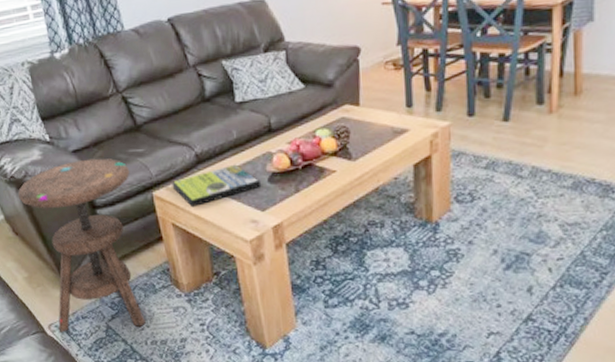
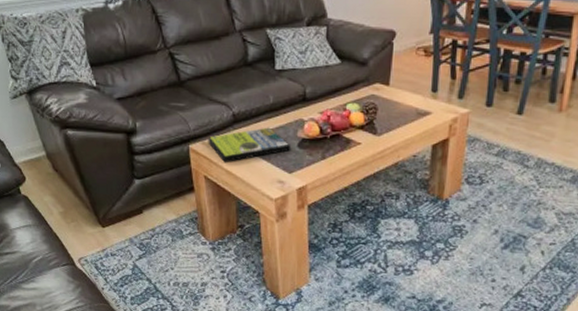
side table: present [17,158,146,333] -> none [60,107,170,269]

